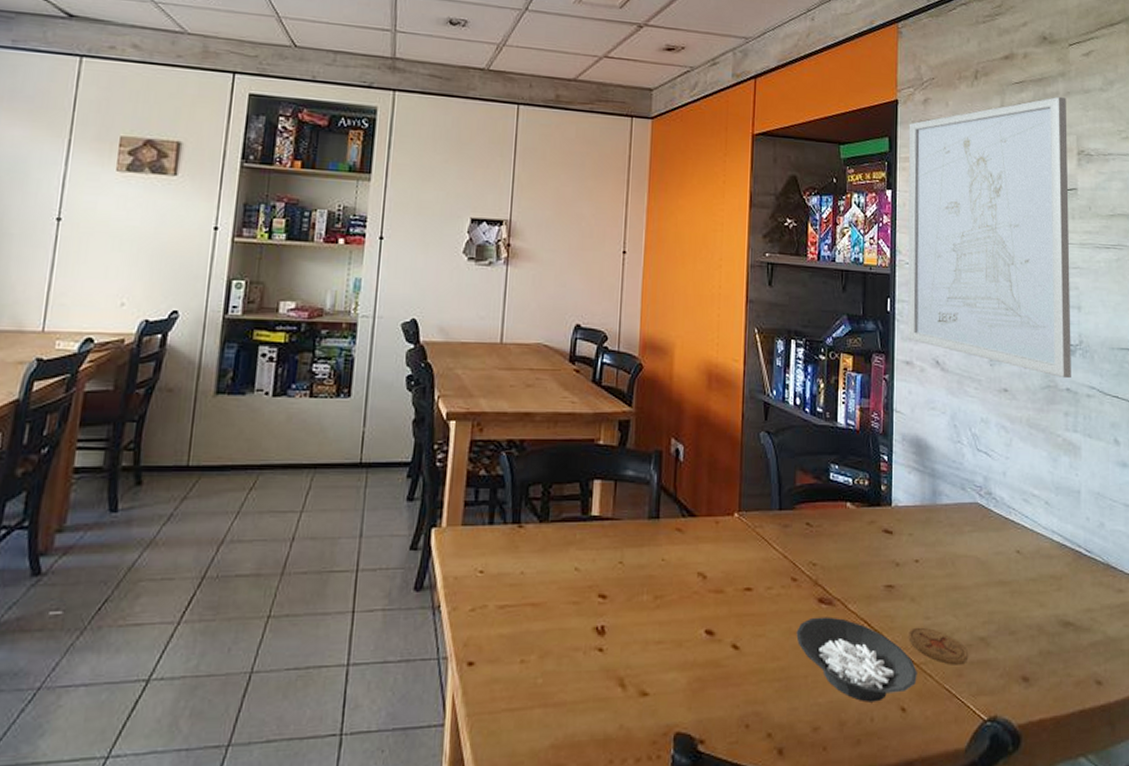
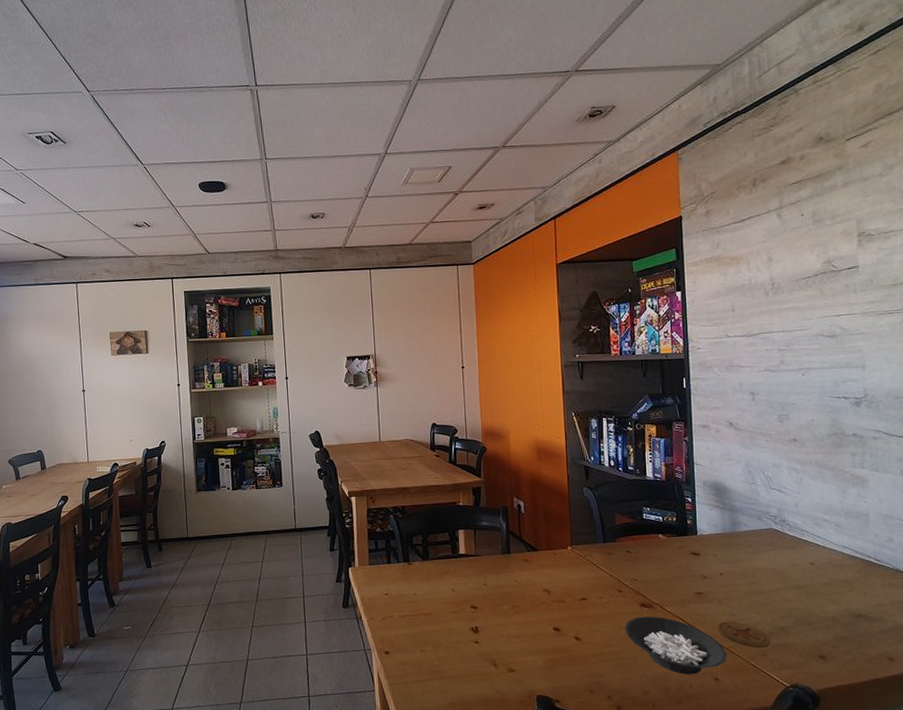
wall art: present [907,96,1071,379] -> none [693,187,857,426]

